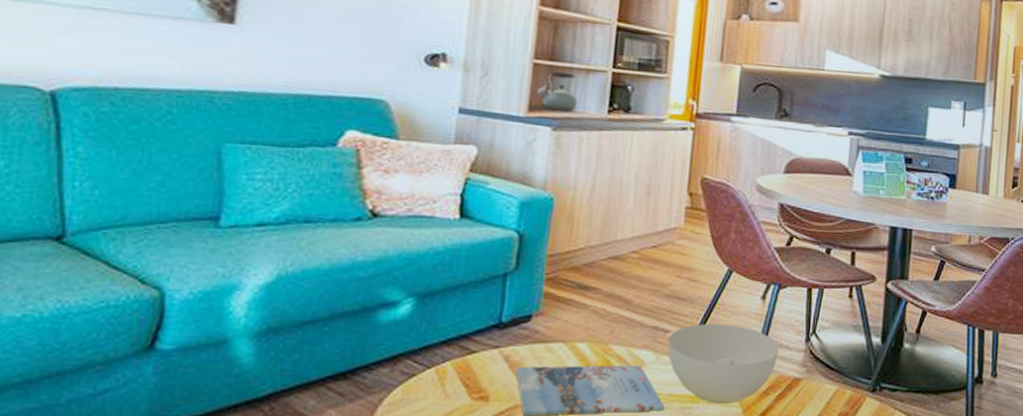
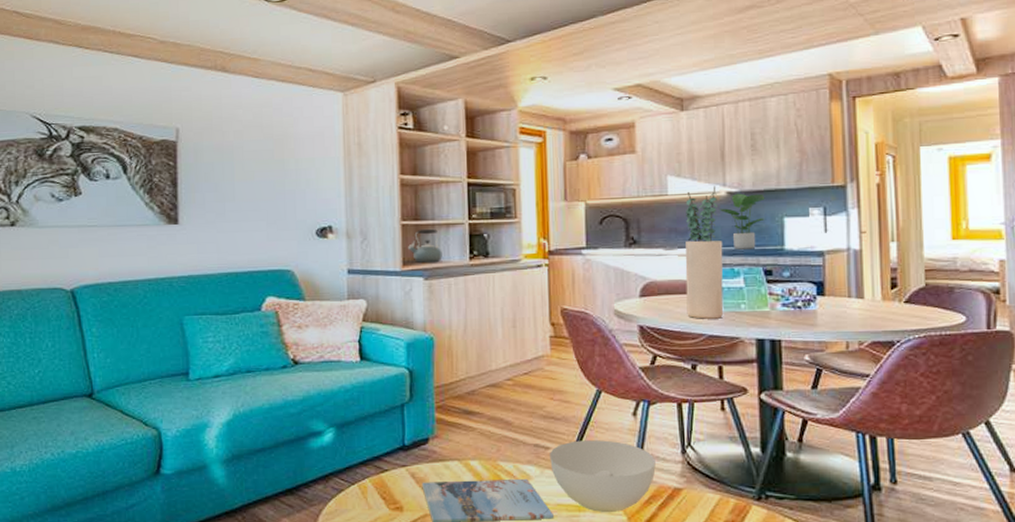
vase: none [828,67,872,203] -> present [685,186,724,319]
potted plant: none [871,77,915,135] -> present [719,193,765,250]

